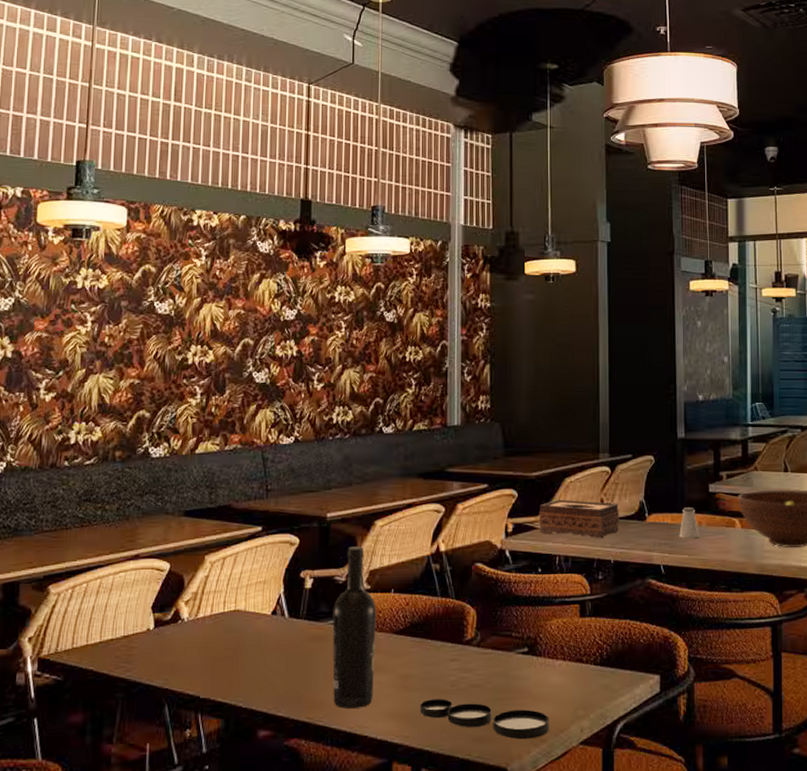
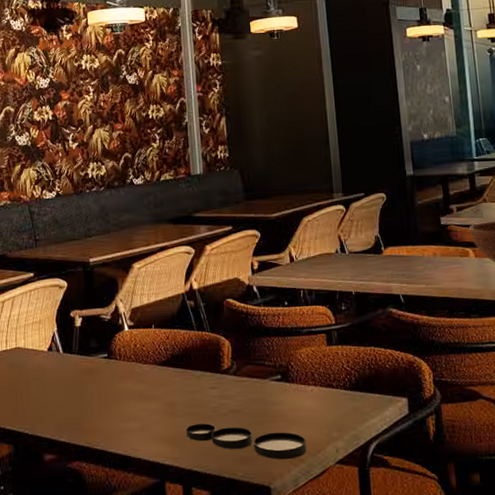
wine bottle: present [332,546,376,709] -> none [101,287,144,434]
tissue box: present [538,499,619,538] -> none [281,237,358,272]
saltshaker: present [679,508,699,539] -> none [415,240,435,270]

